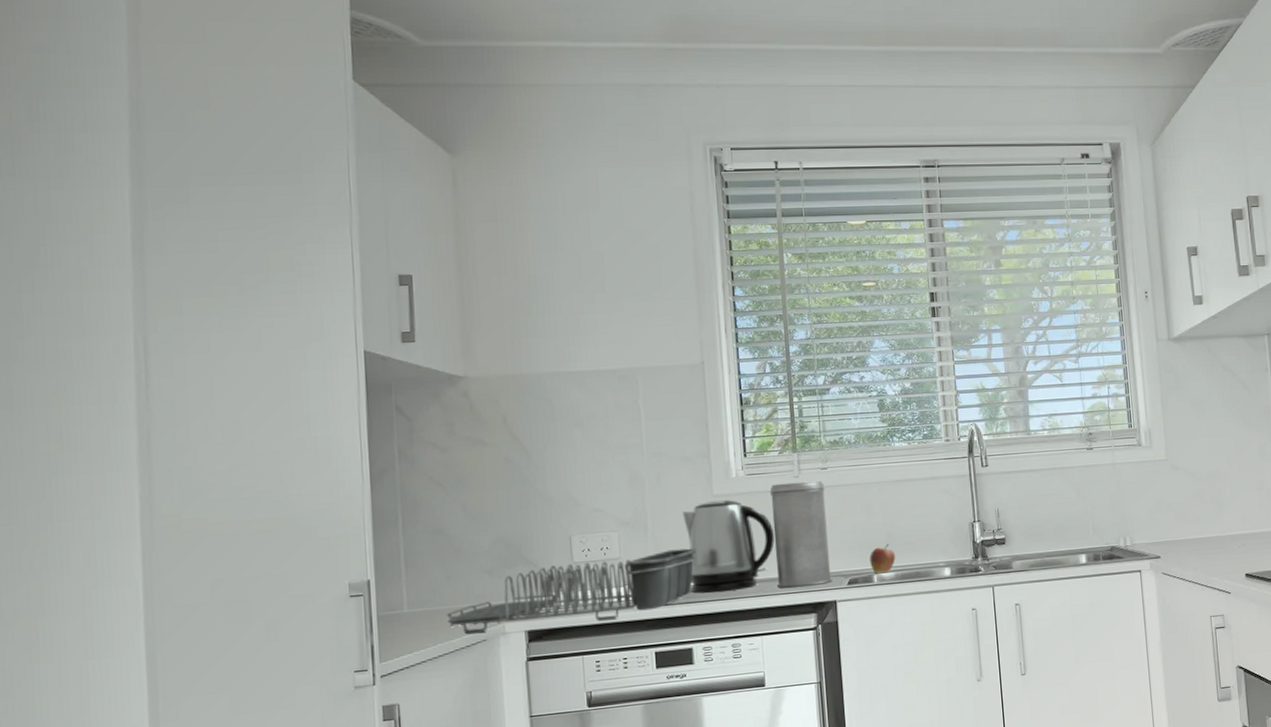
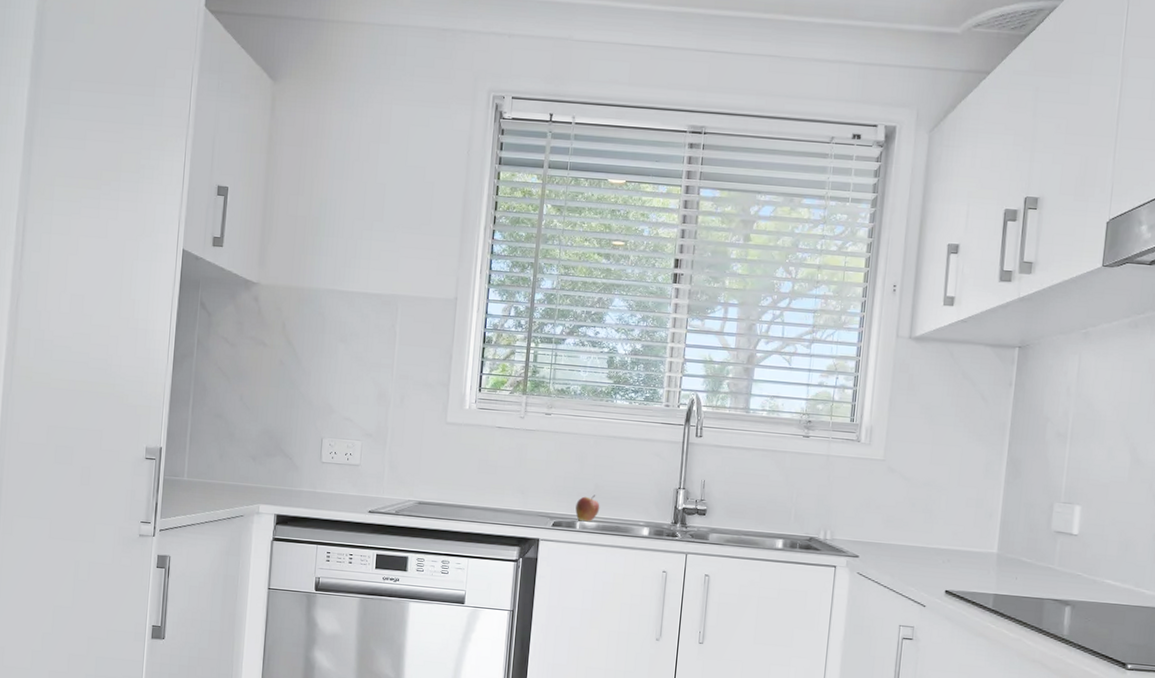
dish rack: present [446,548,697,634] -> none [215,460,425,519]
kettle: present [683,499,774,594] -> none [415,427,494,513]
canister: present [769,480,832,589] -> none [489,421,546,522]

